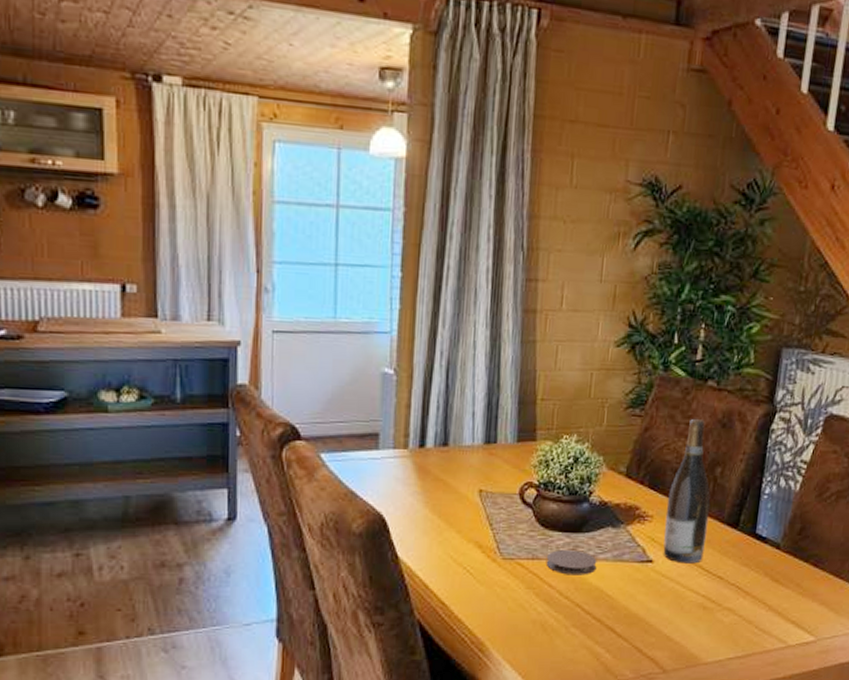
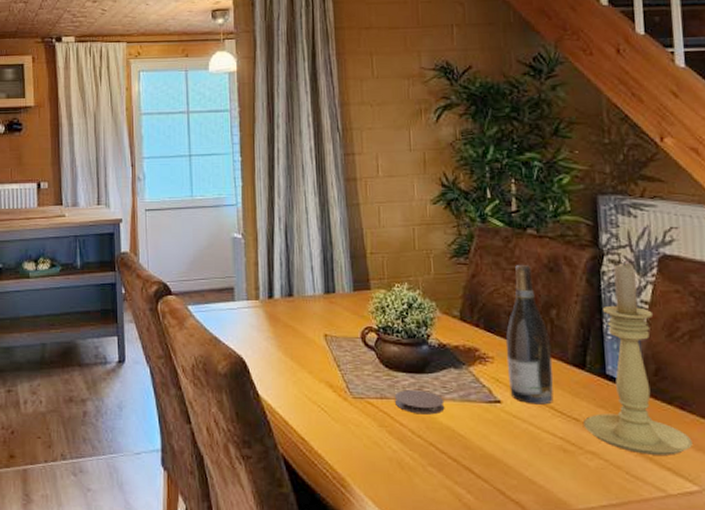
candle holder: none [726,419,818,610] -> present [584,261,692,455]

